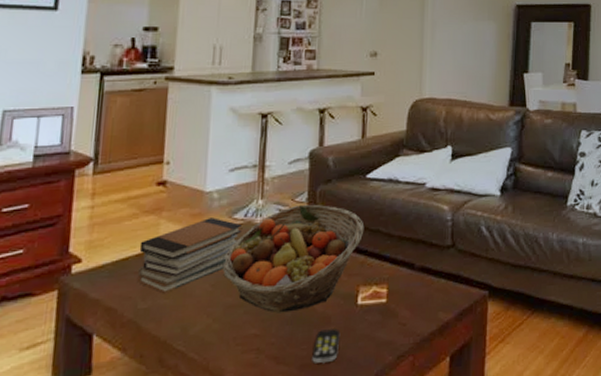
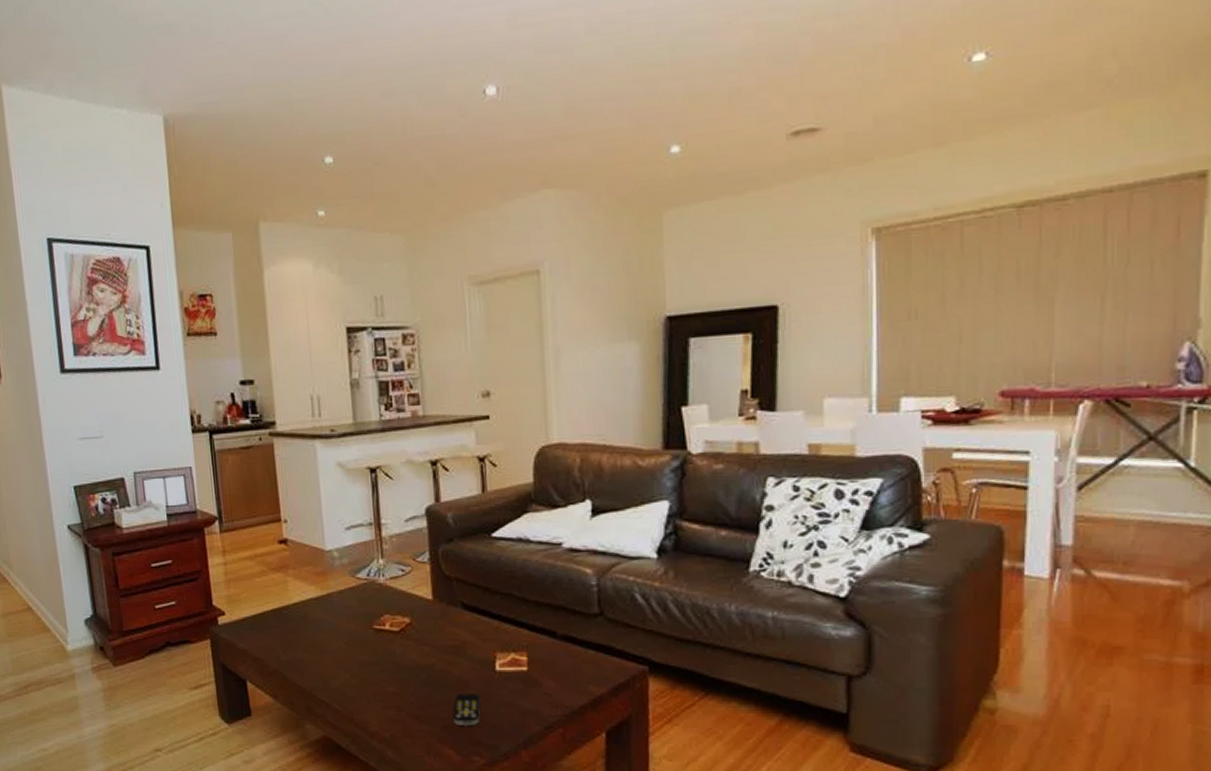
book stack: present [137,217,241,294] -> none [272,576,366,648]
fruit basket: present [222,204,365,313] -> none [352,564,496,674]

